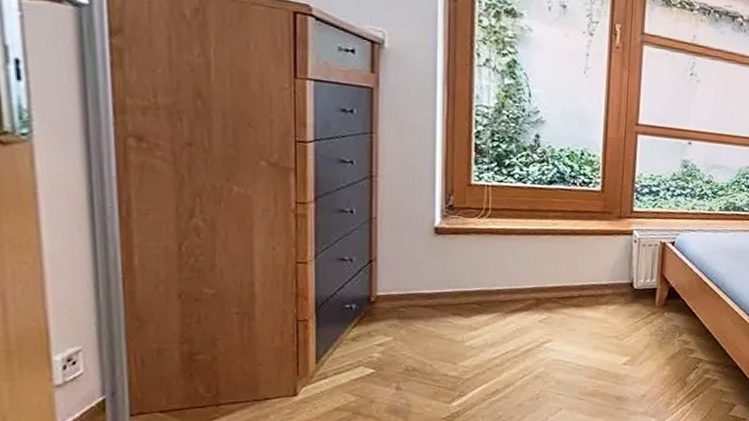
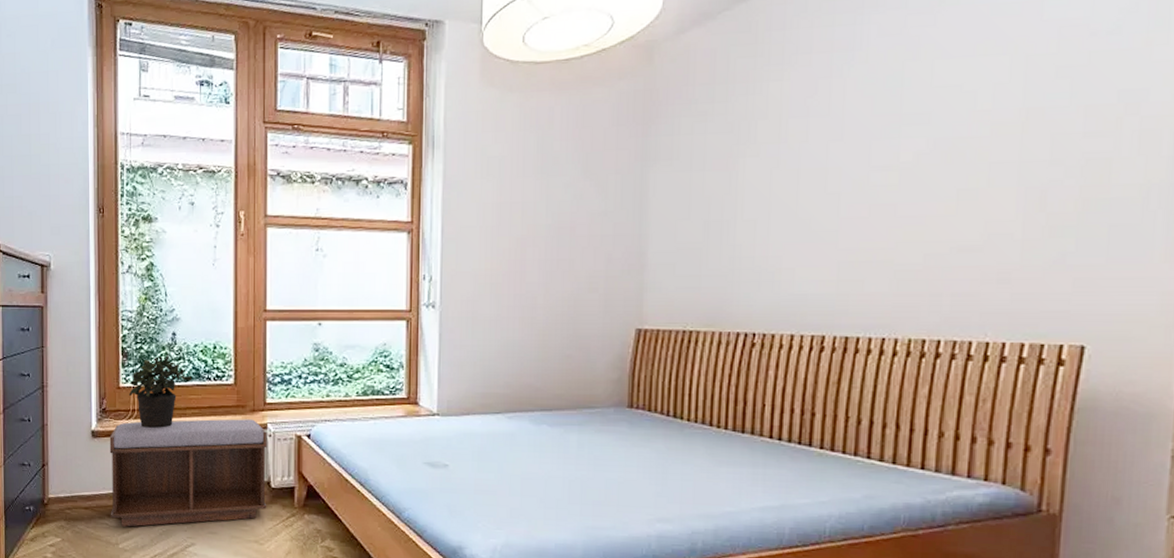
bench: none [455,220,633,325] -> present [109,419,267,527]
potted plant: none [482,155,557,229] -> present [129,354,193,428]

